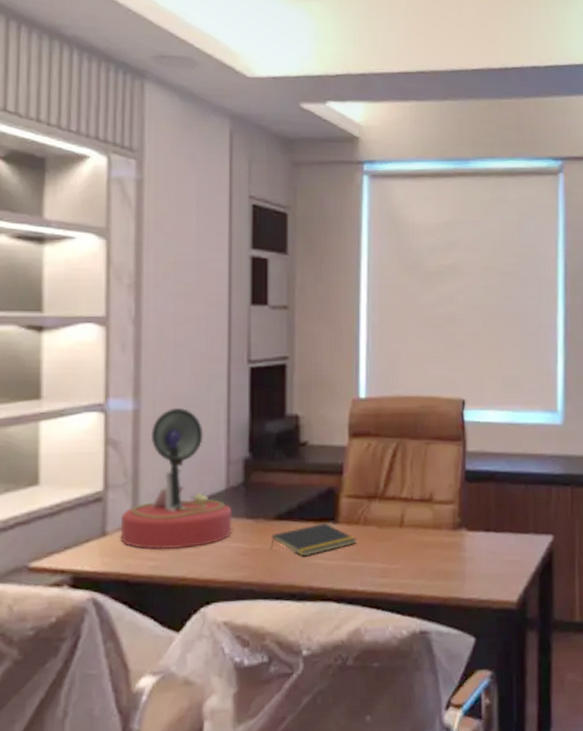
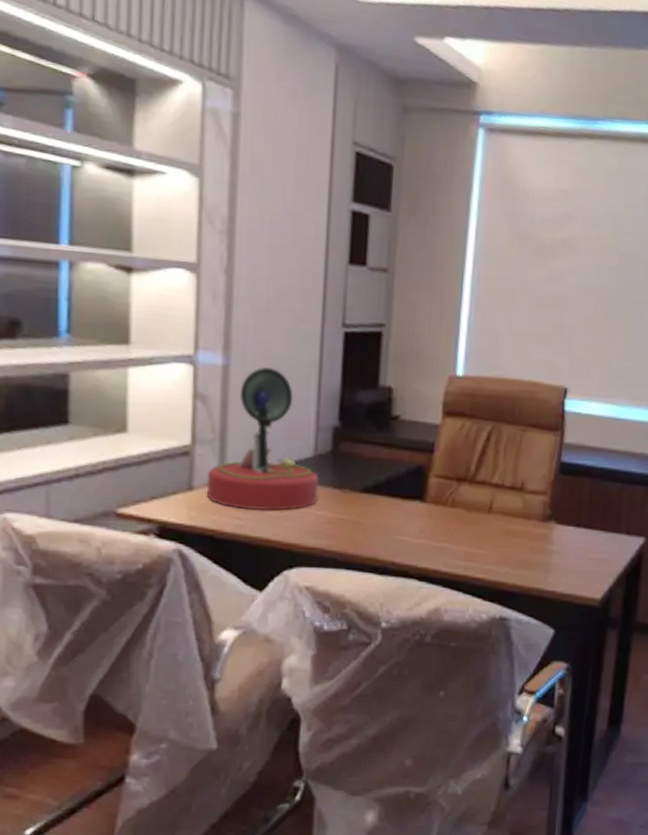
notepad: present [270,522,357,557] -> none [355,500,444,532]

